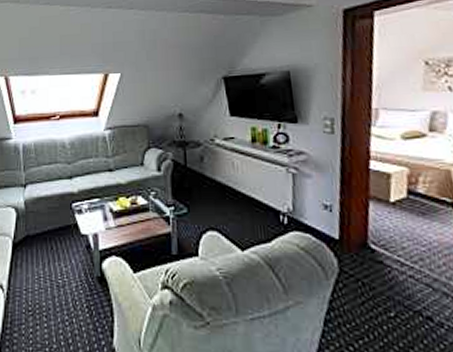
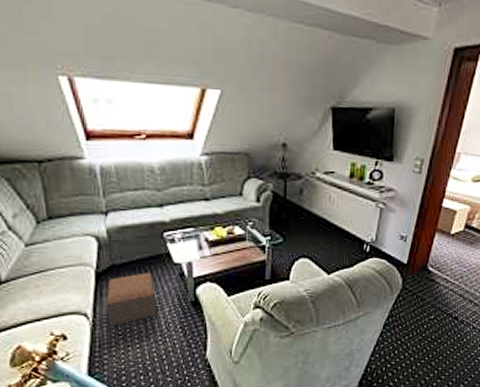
footstool: none [19,244,64,301] -> present [106,272,157,326]

